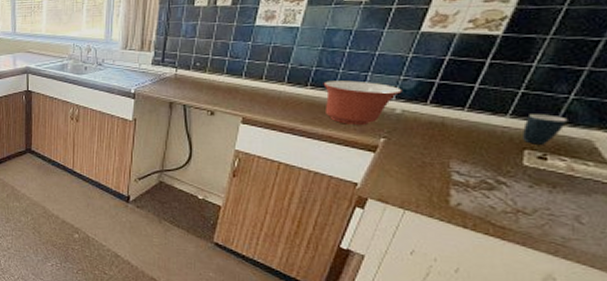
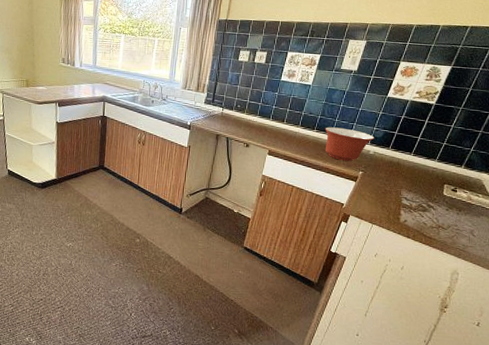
mug: present [523,114,568,145] -> none [444,160,469,181]

